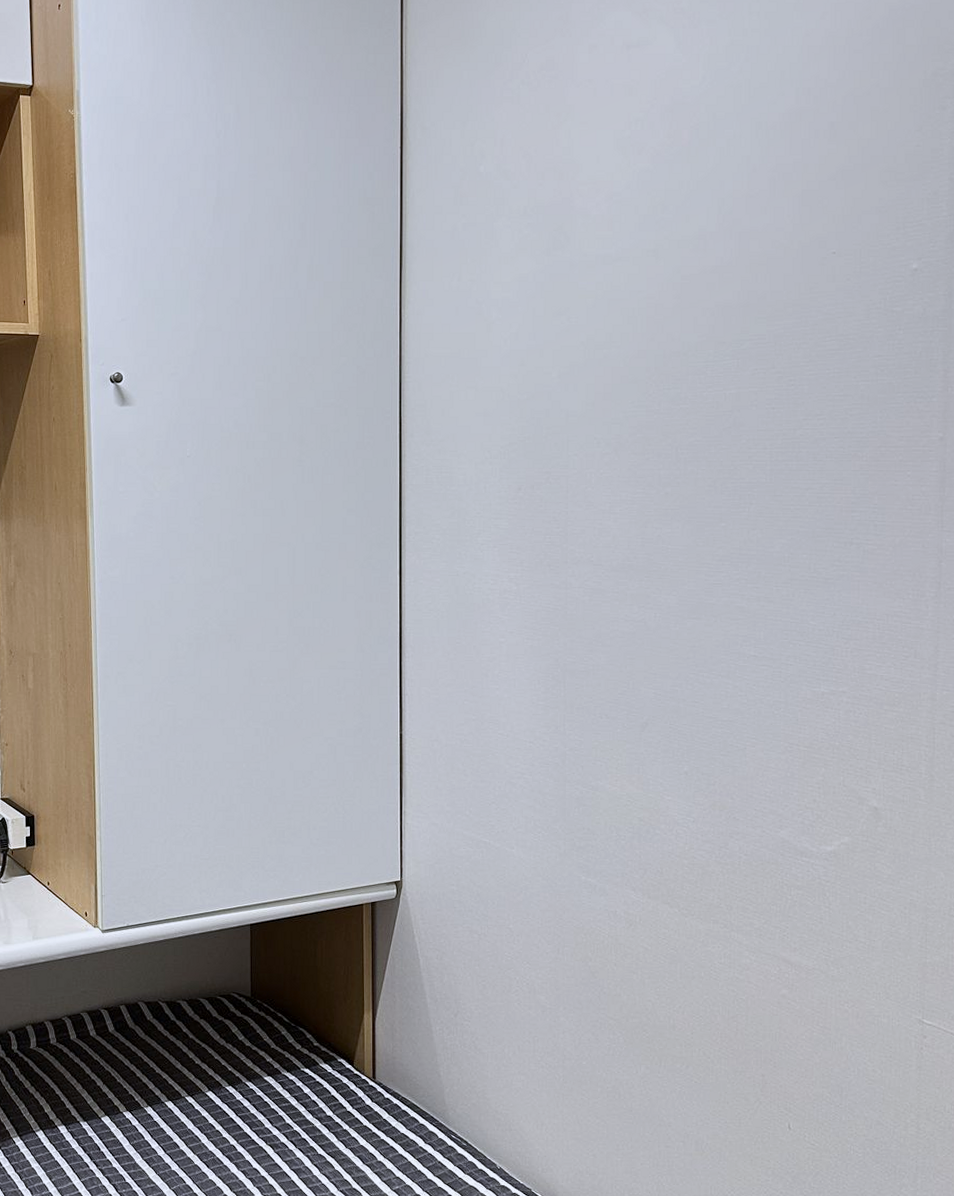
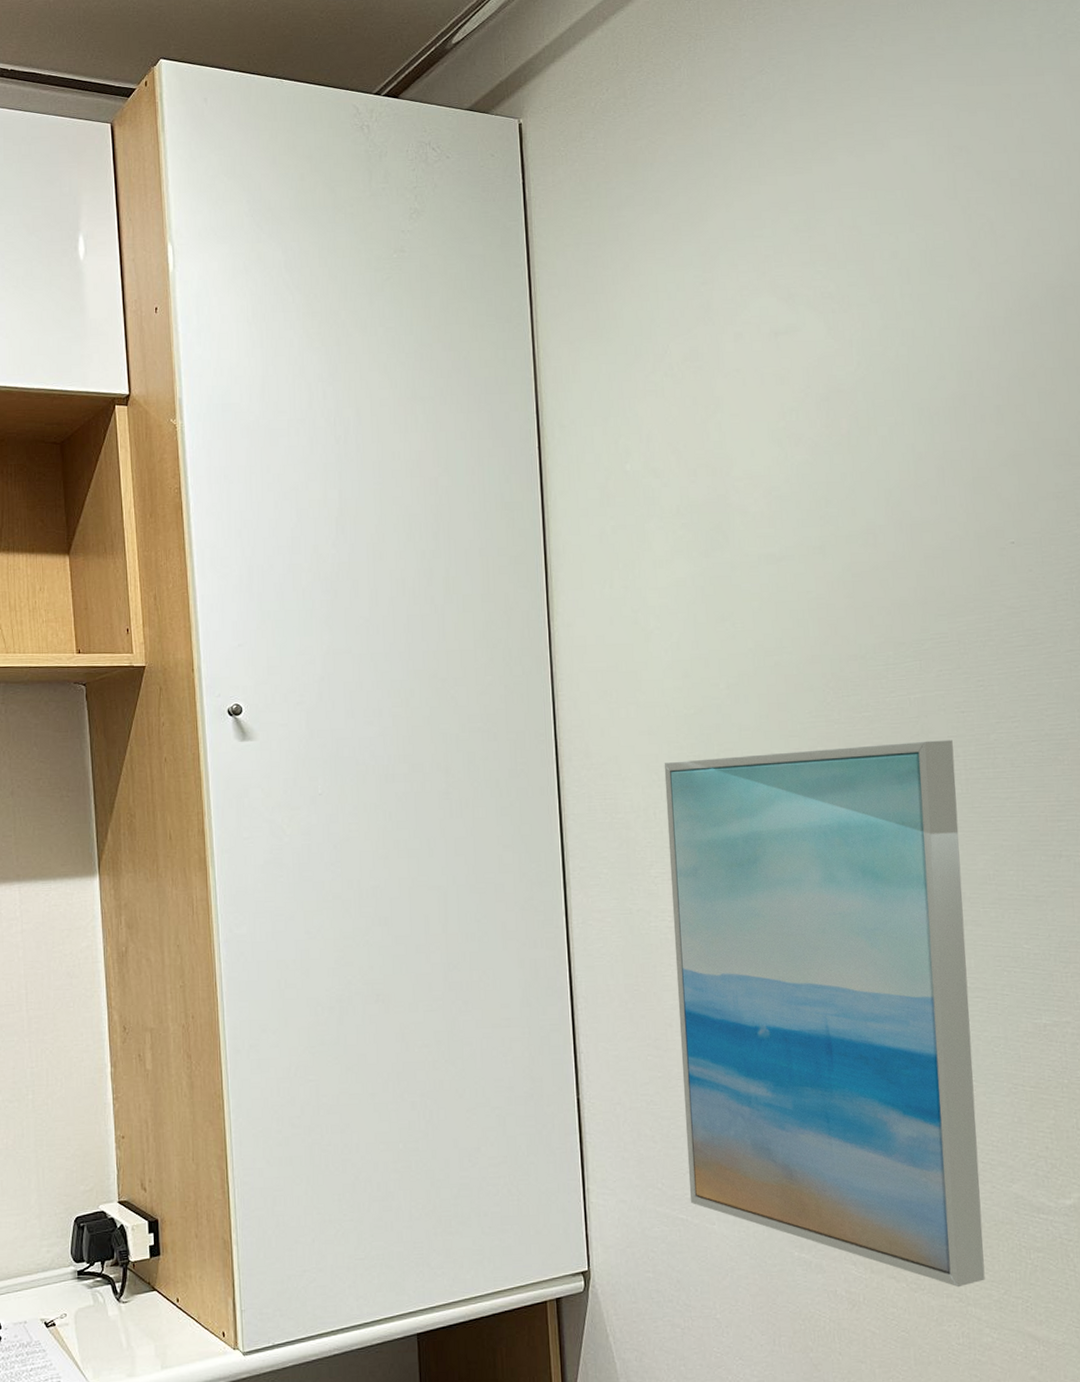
wall art: none [493,433,761,915] -> present [664,740,985,1288]

